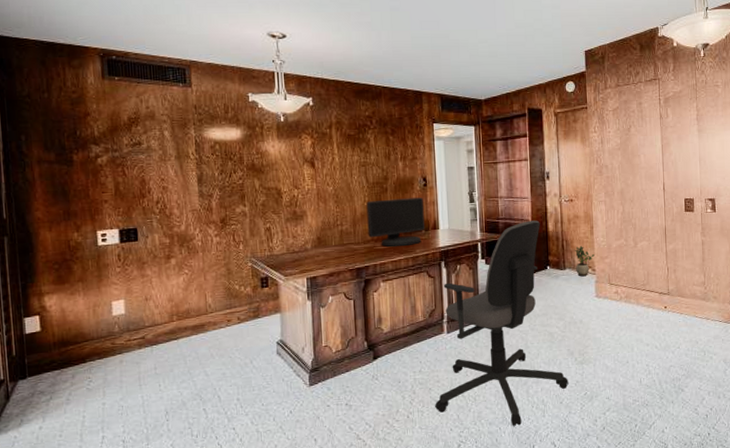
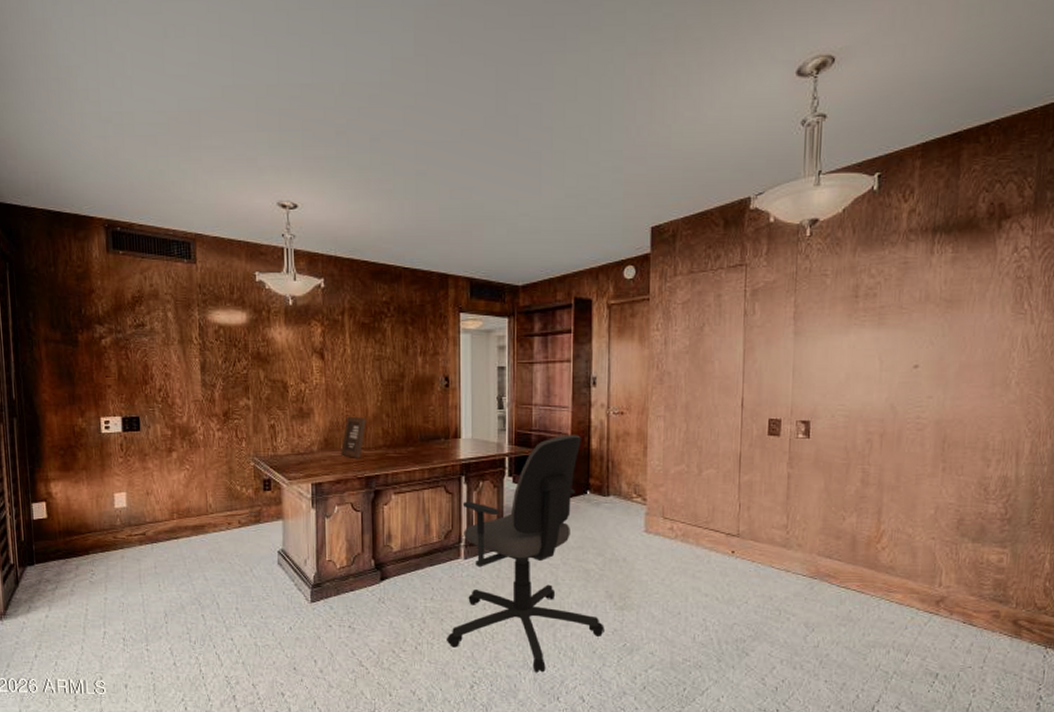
picture frame: none [333,216,355,253] -> present [341,416,366,458]
monitor: present [366,197,425,247] -> none [379,400,444,455]
potted plant: present [574,245,595,277] -> none [621,468,646,507]

